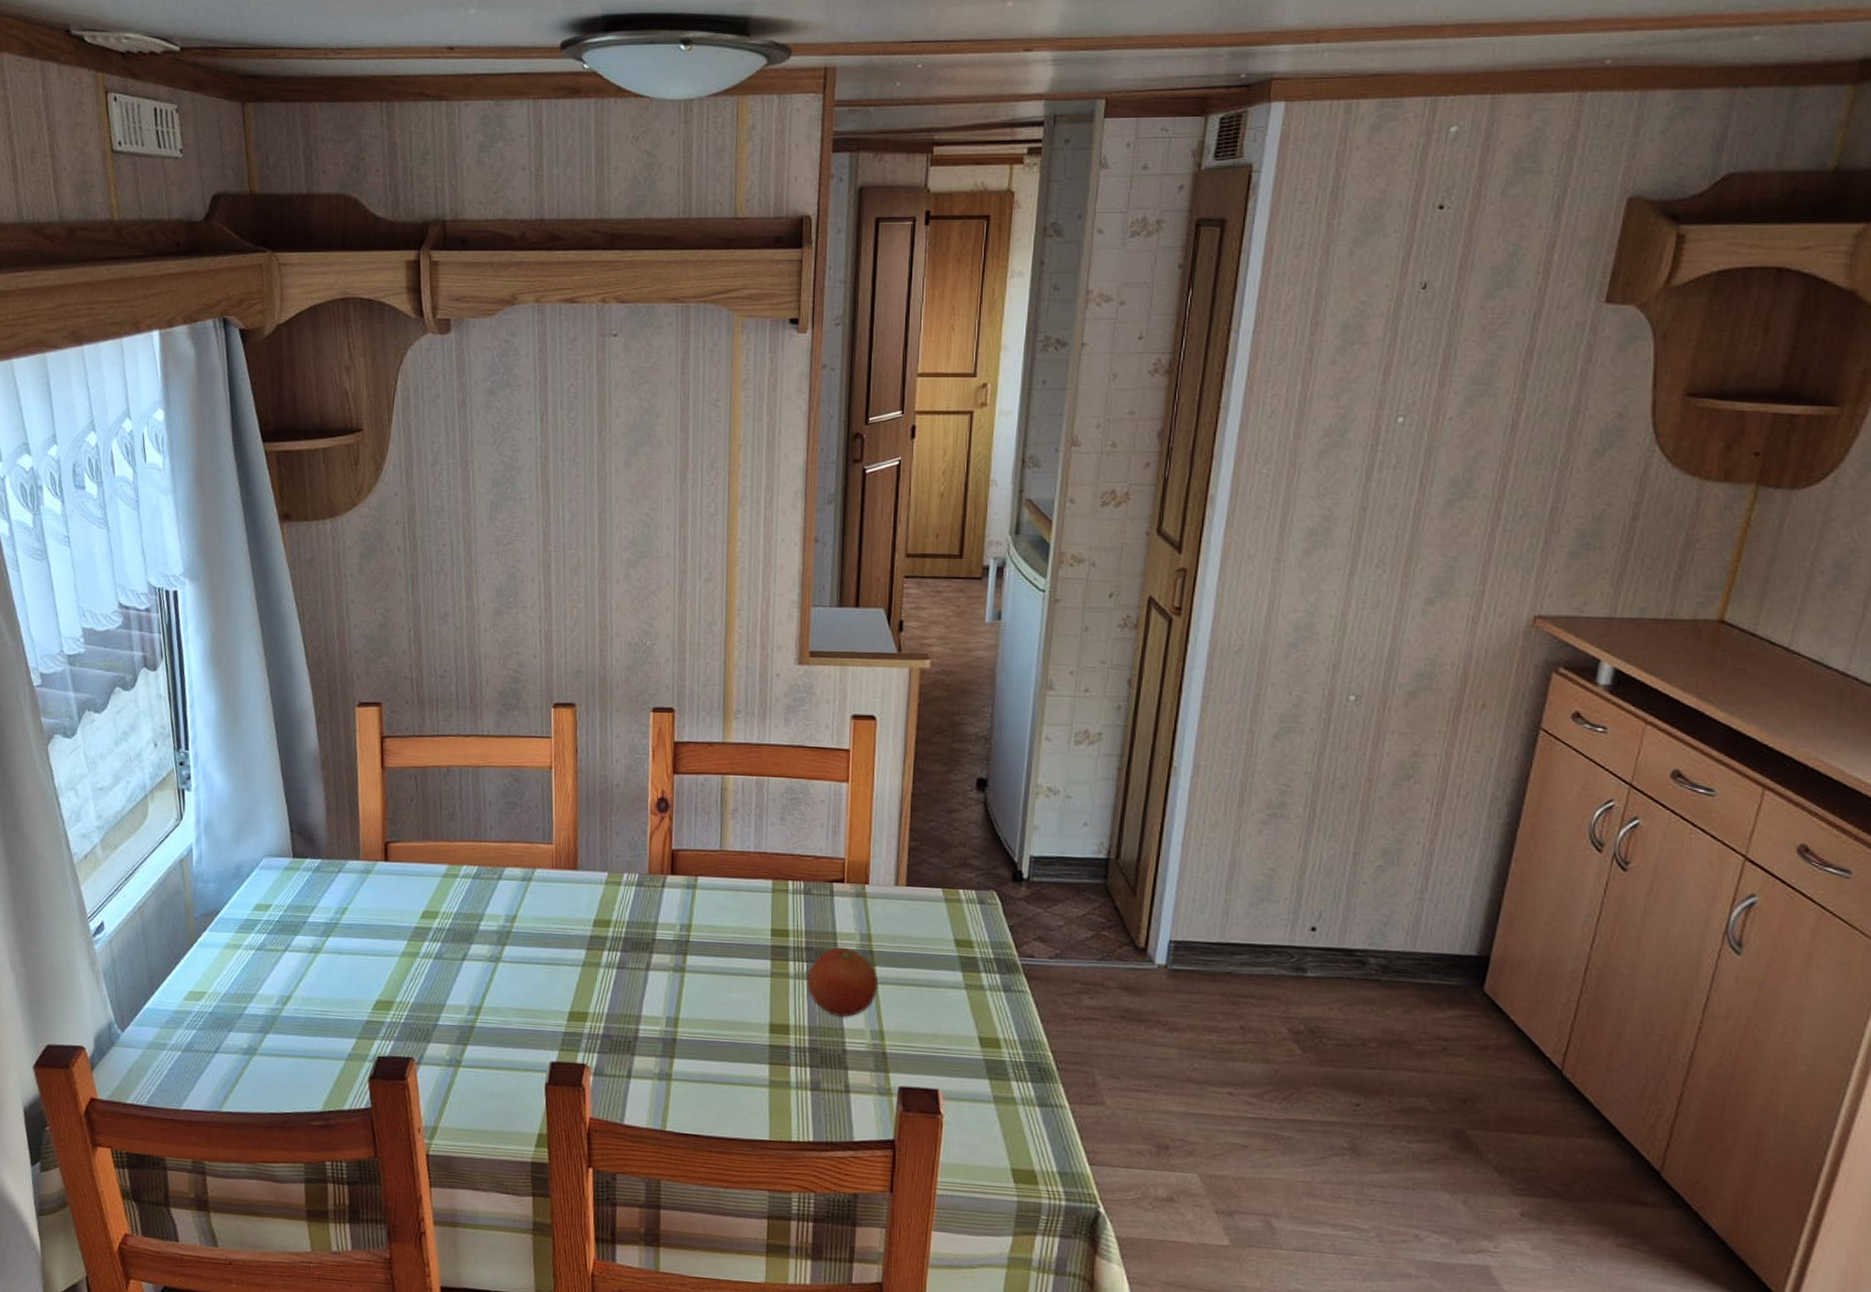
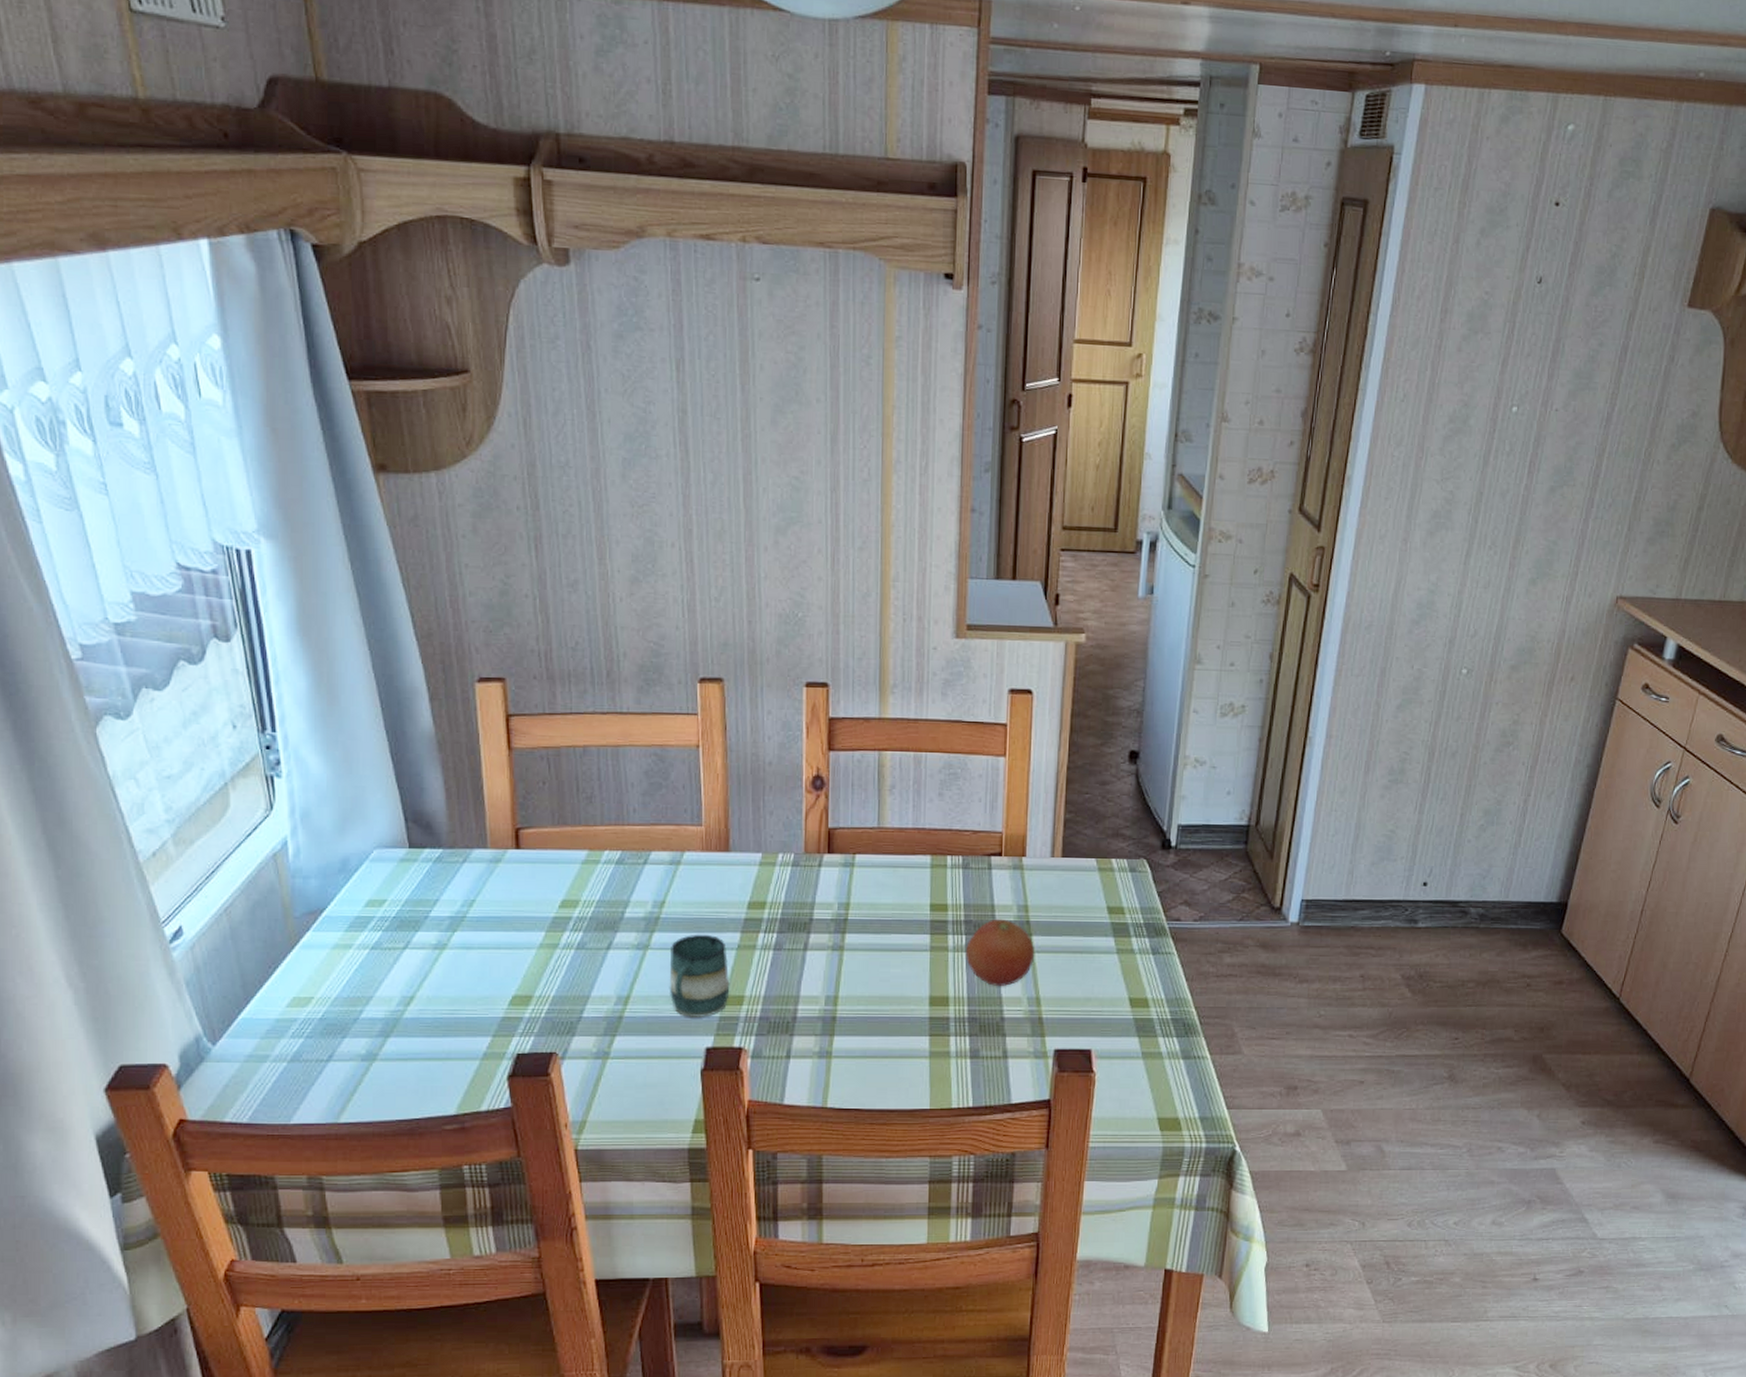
mug: none [517,949,575,1032] -> present [669,934,730,1018]

